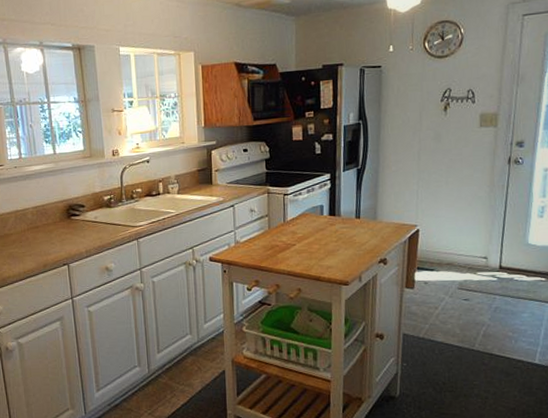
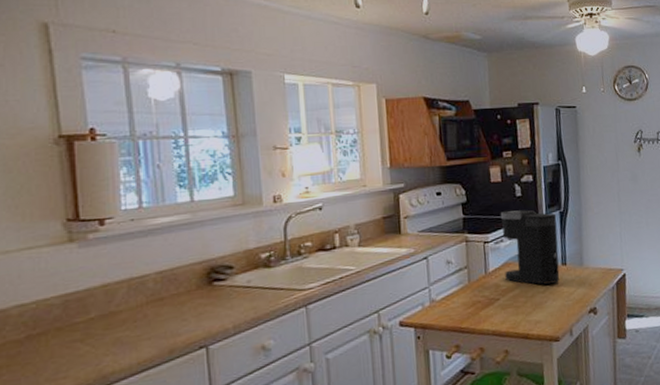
coffee maker: none [300,166,354,235] -> present [500,210,560,285]

